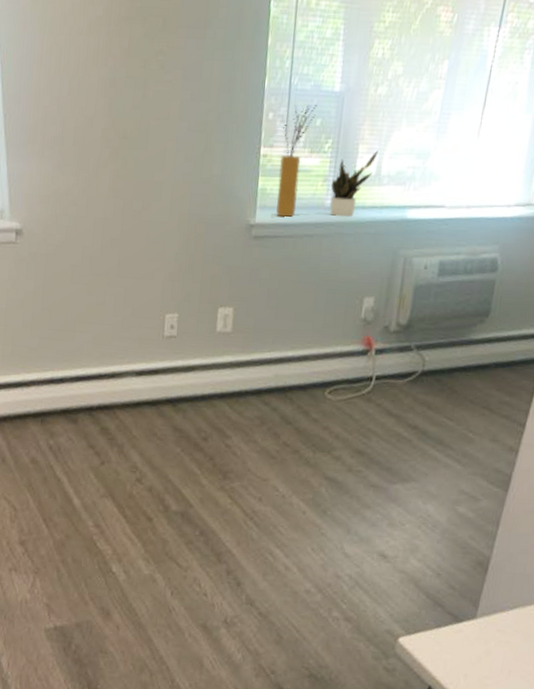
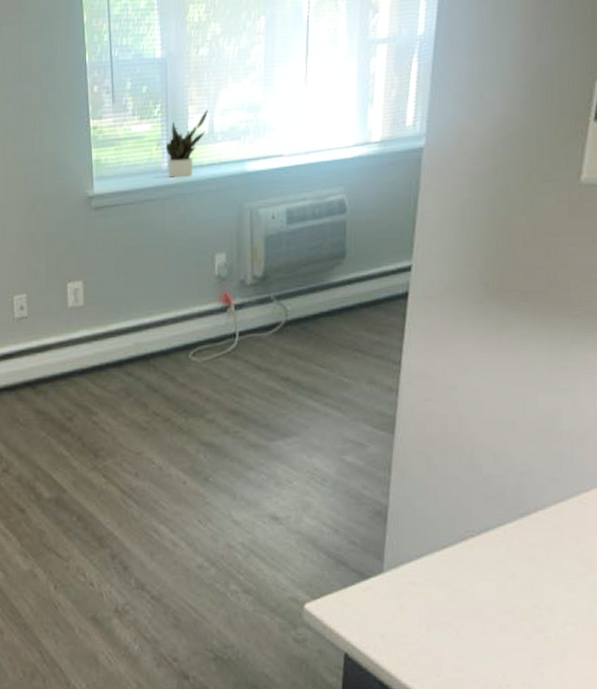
vase: present [276,105,317,218] -> none [110,73,141,185]

